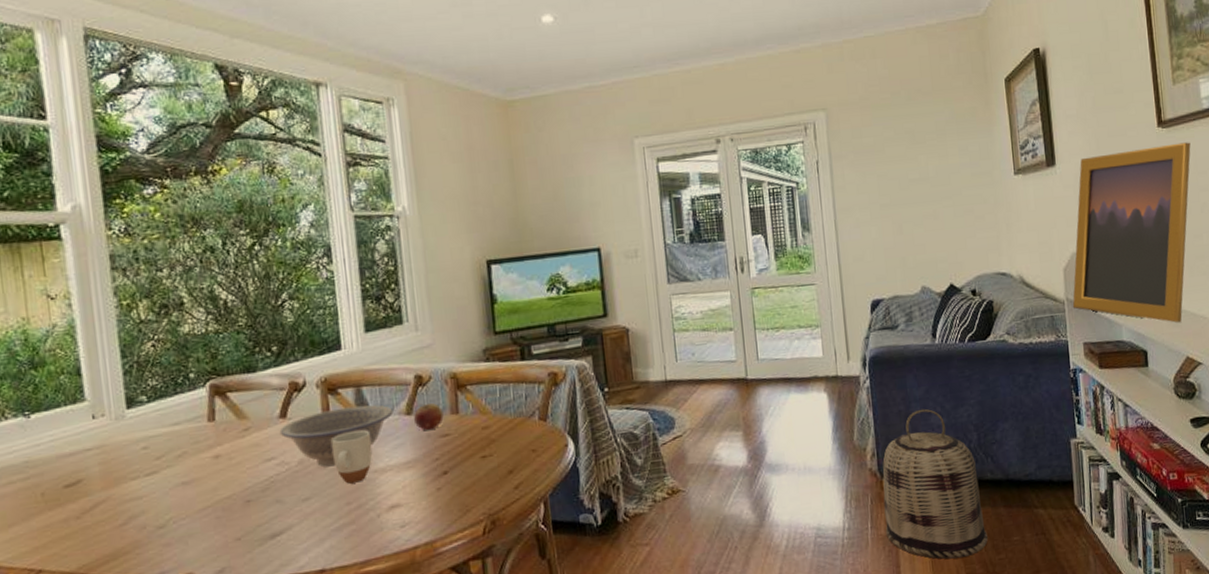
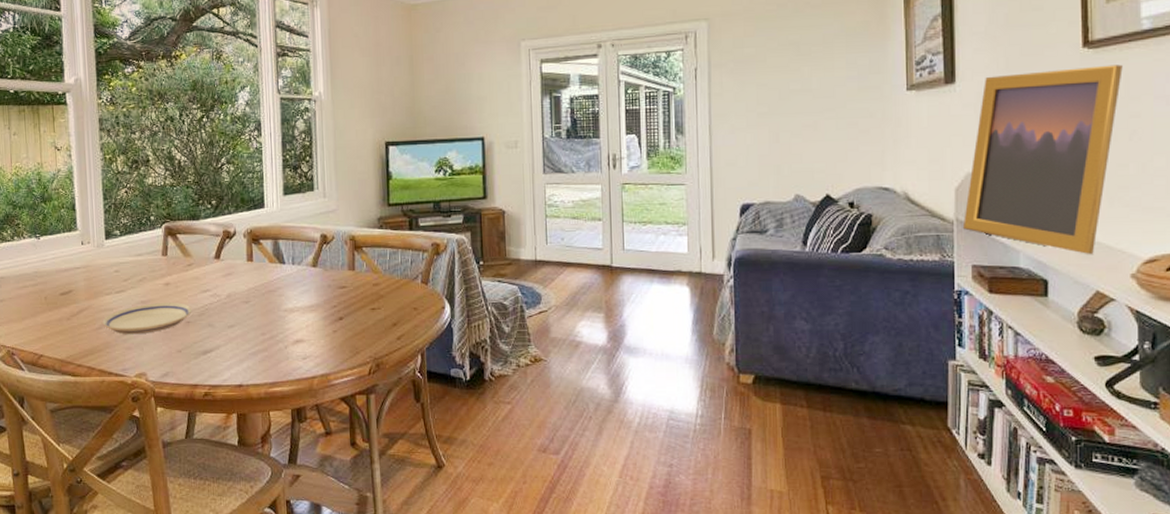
plate: none [128,478,253,528] -> present [102,302,192,335]
bowl: present [279,404,393,467] -> none [214,255,302,302]
mug: present [332,430,373,484] -> none [253,275,284,318]
fruit: present [413,403,444,430] -> none [317,259,342,281]
basket: present [882,408,988,559] -> none [739,312,847,460]

